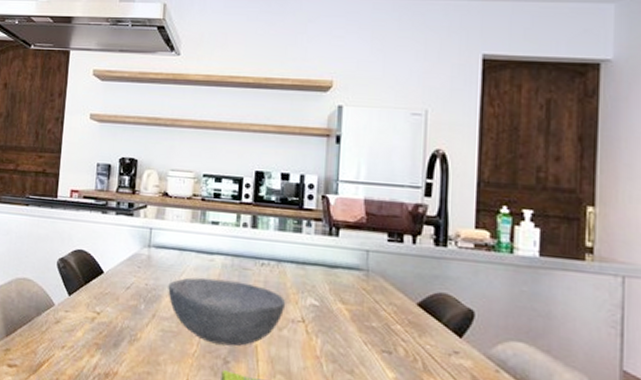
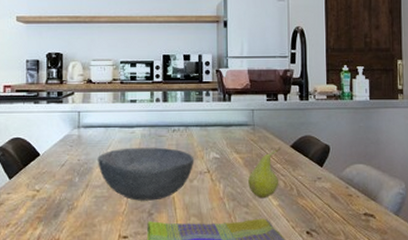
fruit: none [355,303,404,367] -> present [248,147,281,199]

